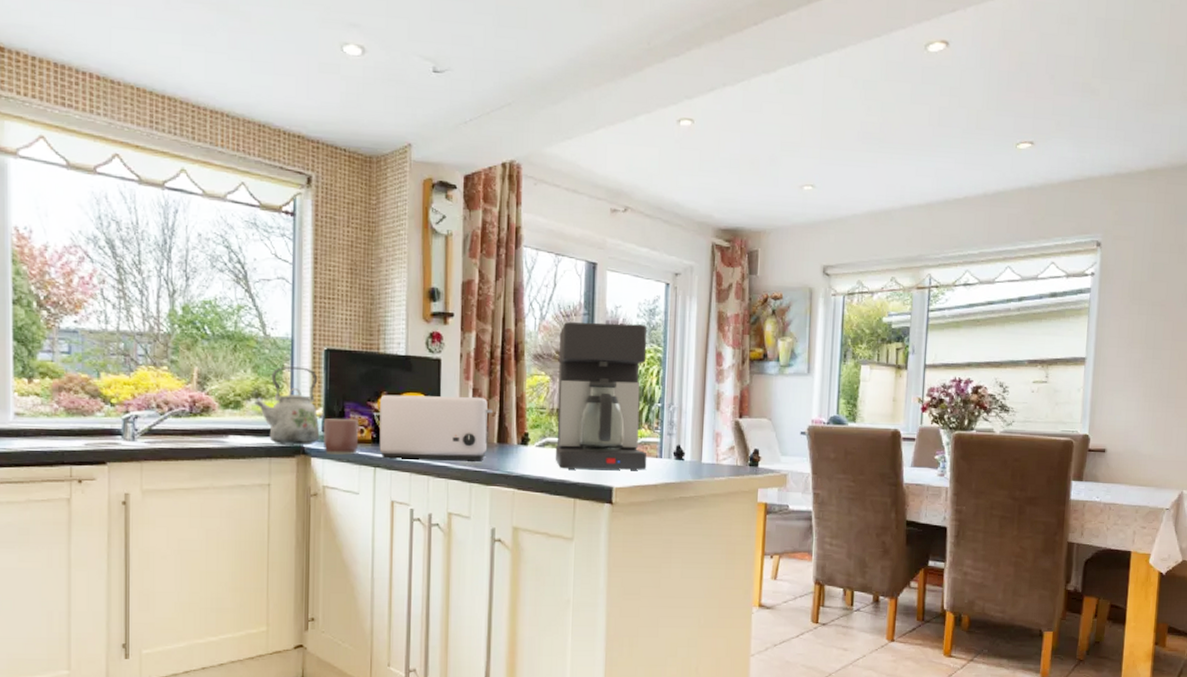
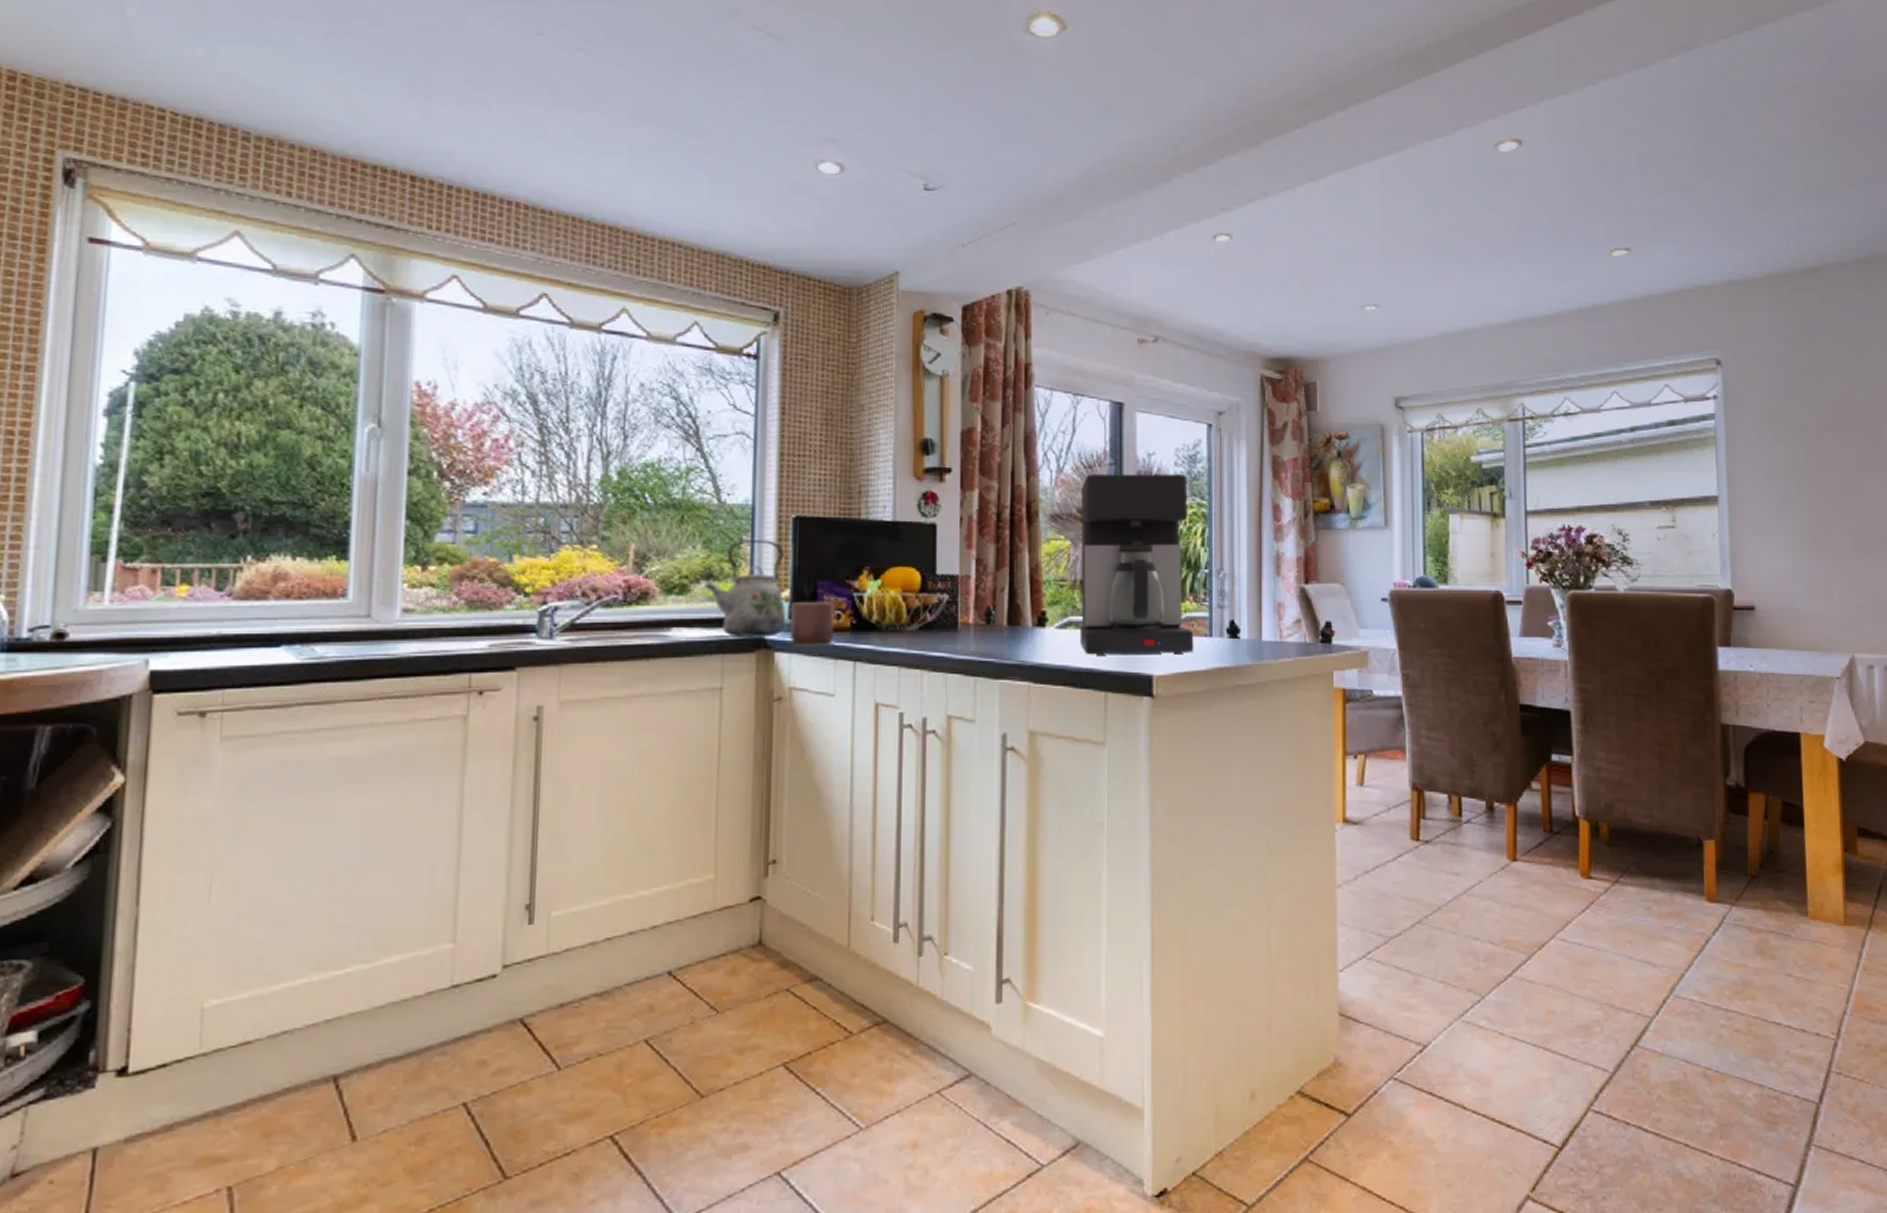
toaster: present [379,394,493,461] -> none [860,569,1001,652]

